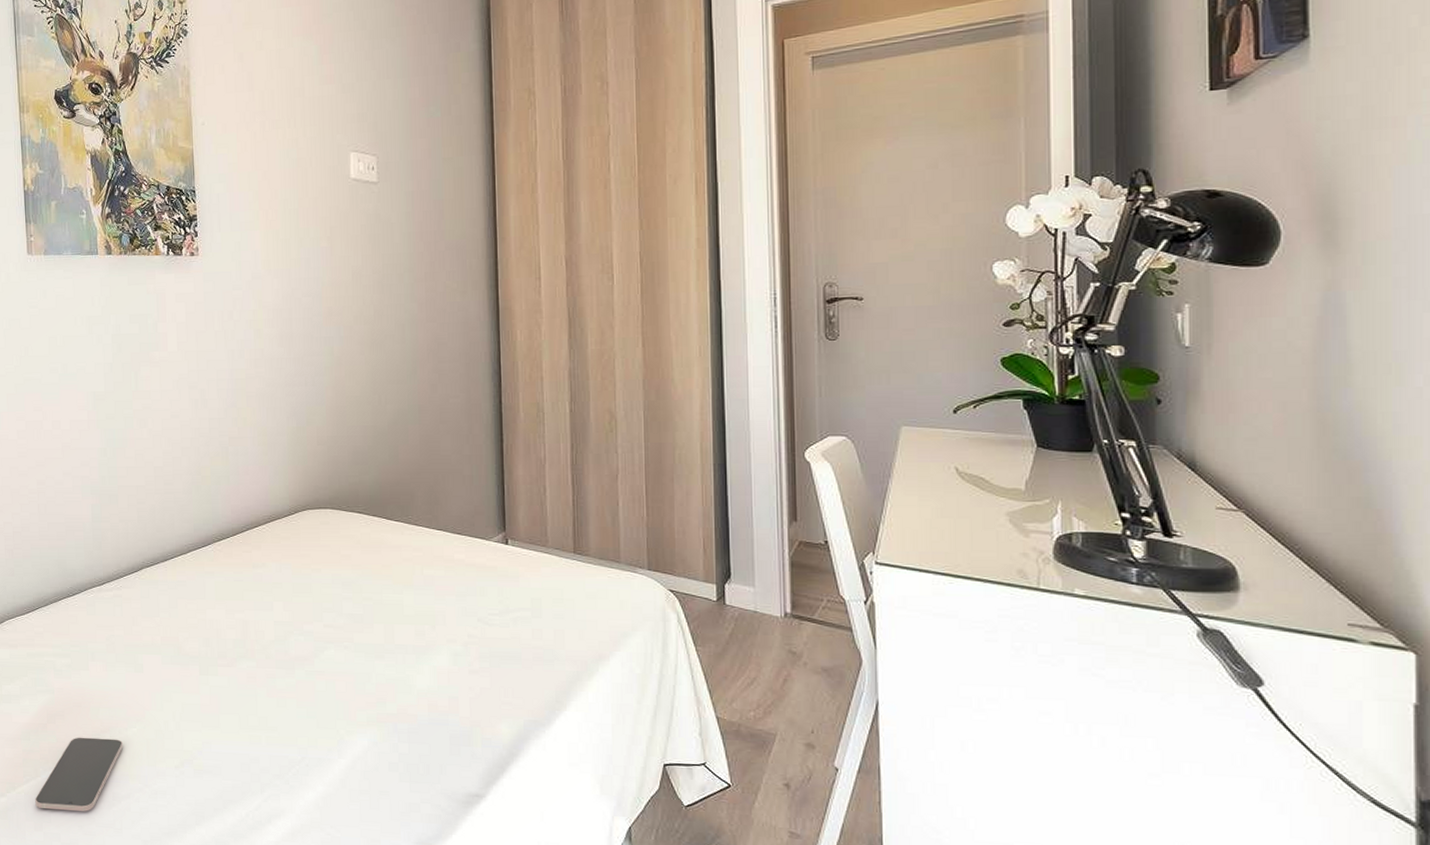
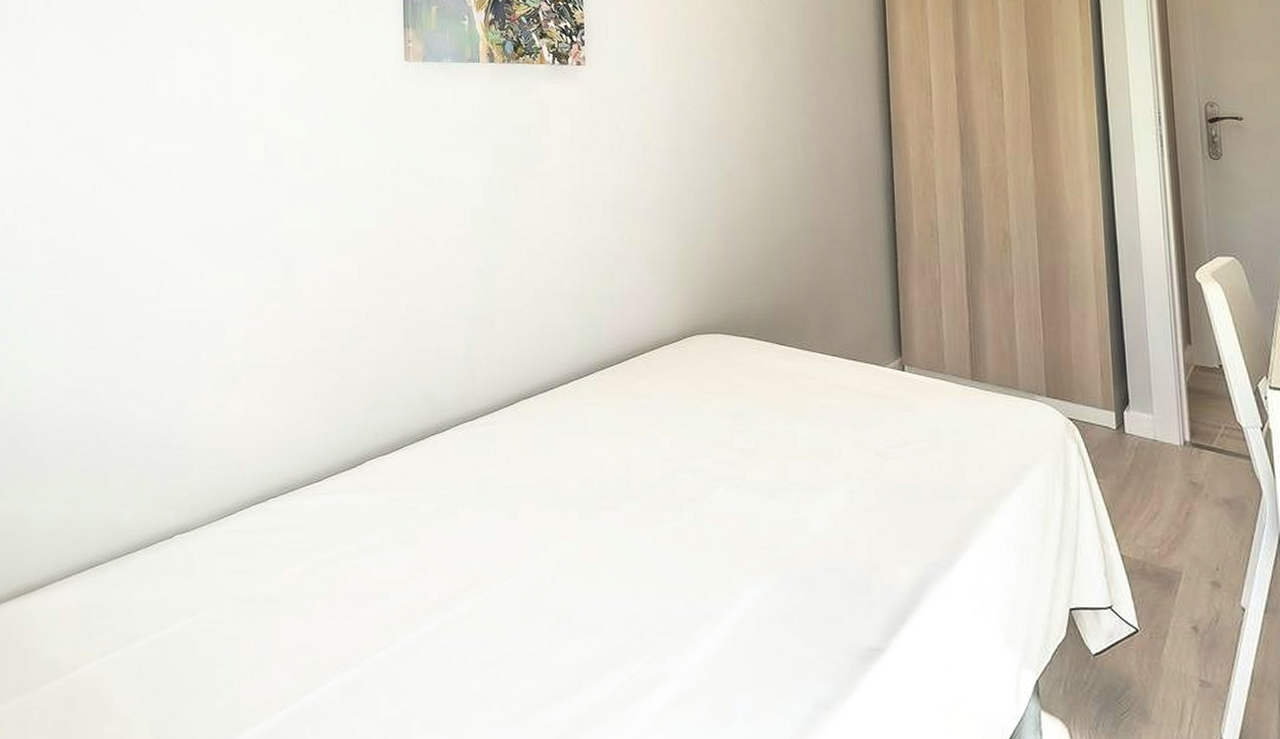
smartphone: present [35,737,123,811] -> none [392,594,493,681]

